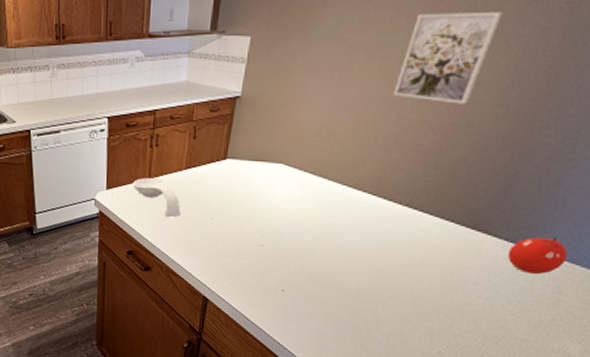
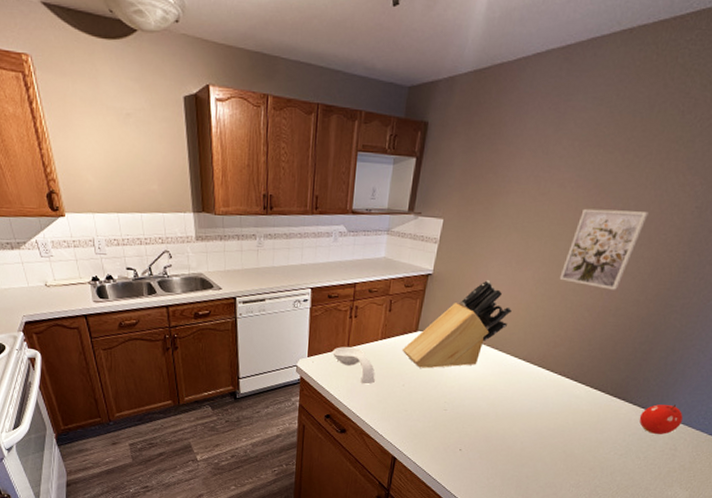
knife block: none [209,100,336,200] -> present [401,280,512,369]

